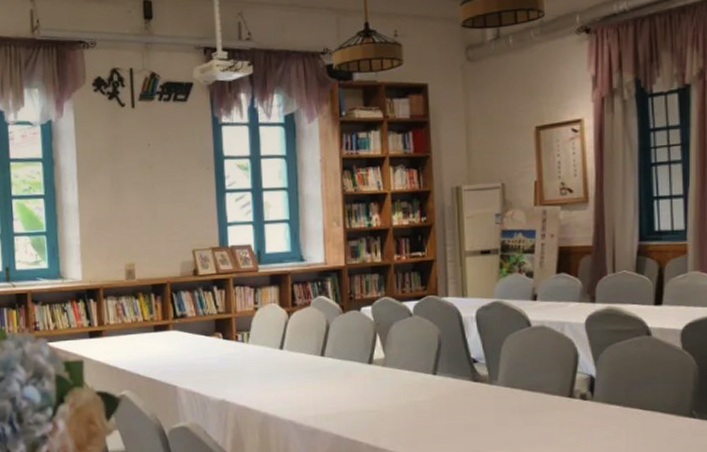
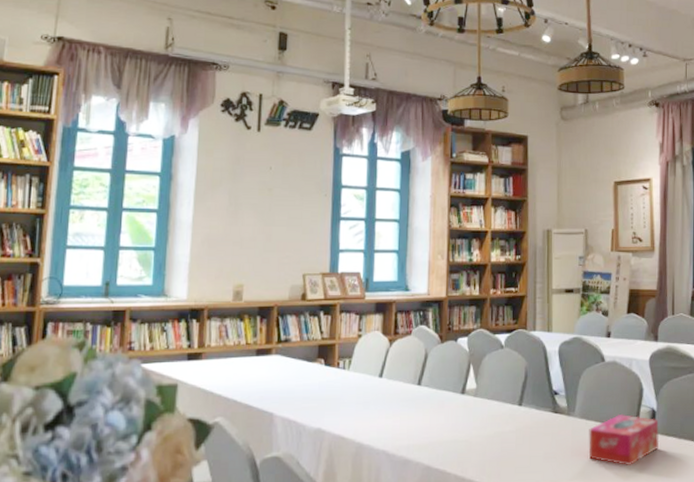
tissue box: none [515,381,600,435] -> present [588,413,660,465]

